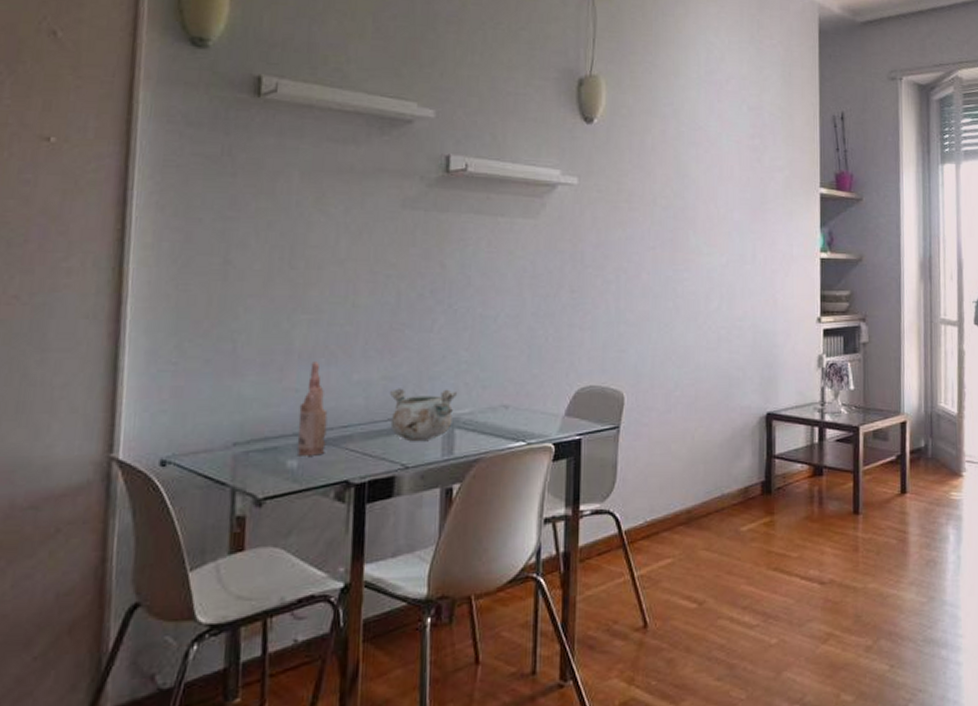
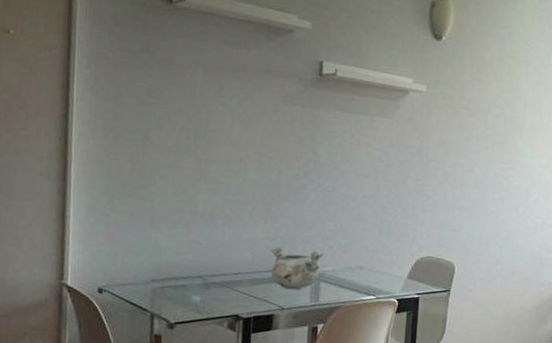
bottle: present [297,362,328,456] -> none [199,222,223,294]

